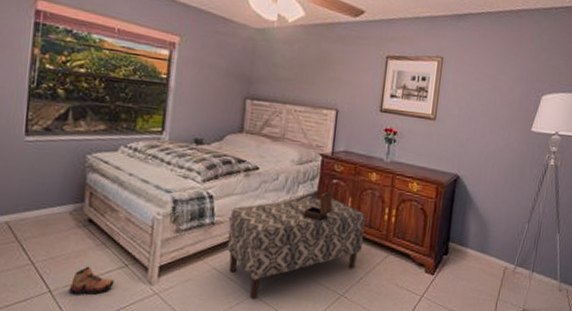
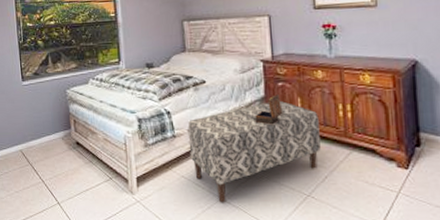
shoe: present [68,266,114,295] -> none [71,181,104,206]

